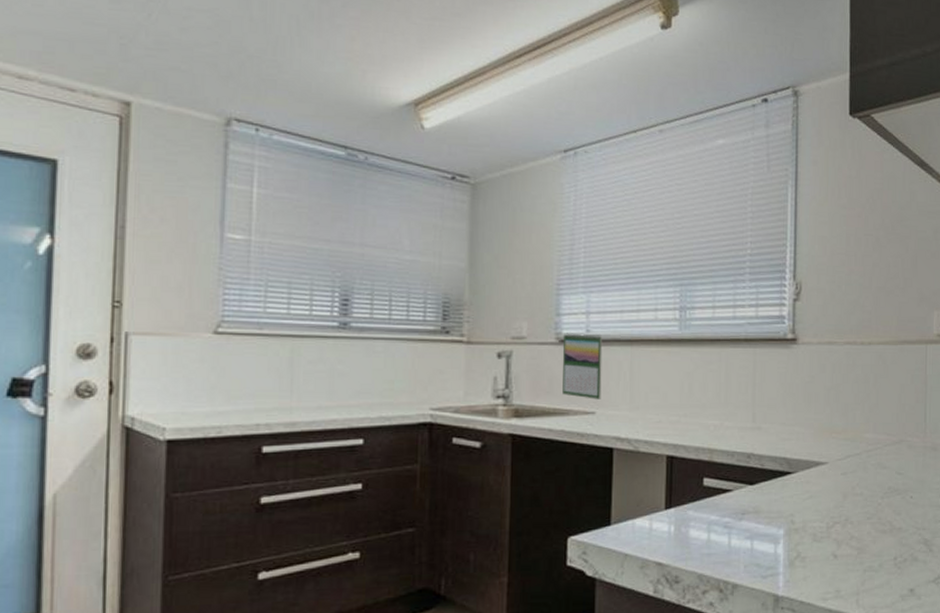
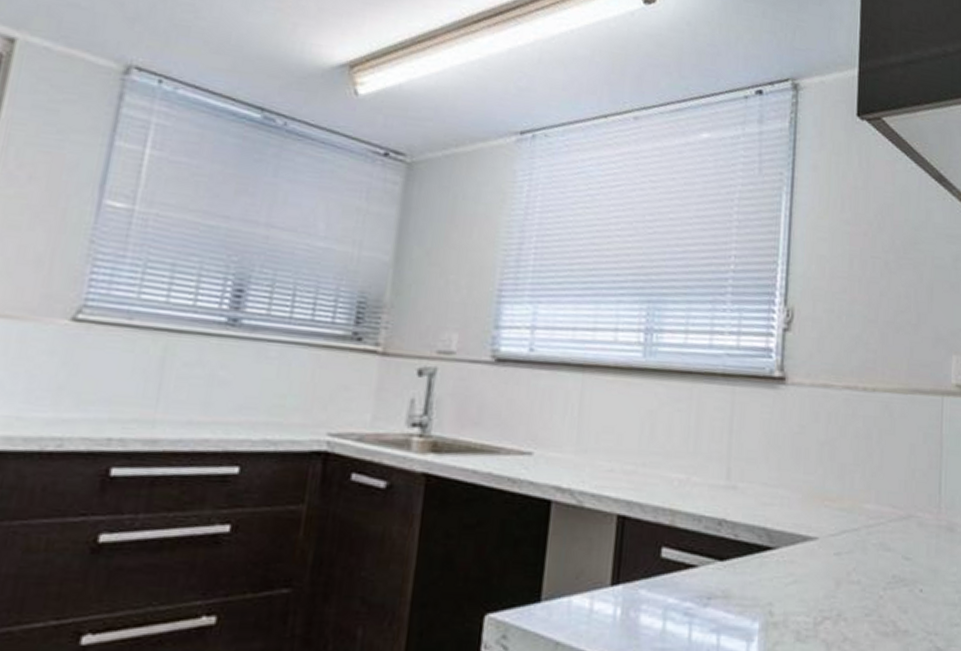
calendar: present [562,333,603,399] -> none [494,350,549,437]

